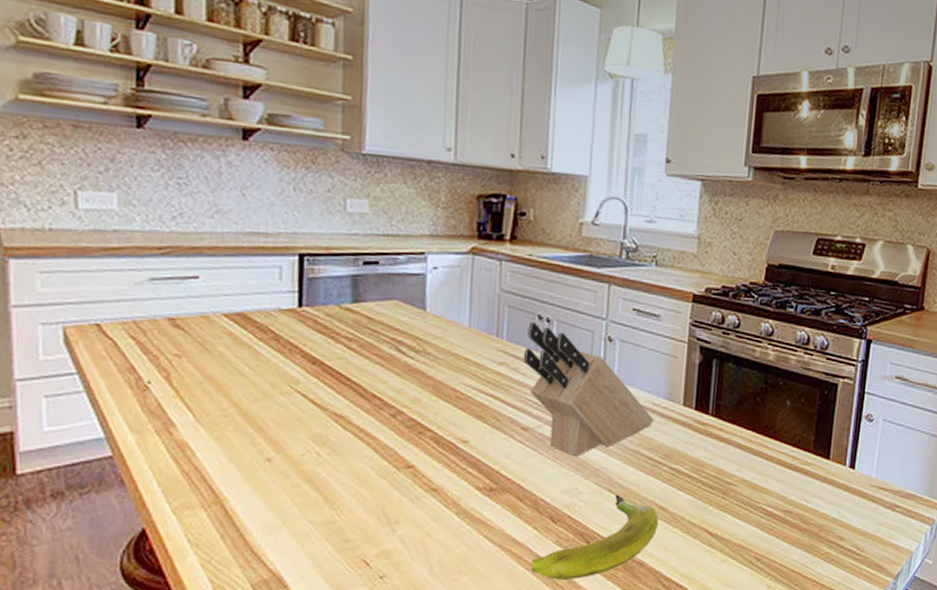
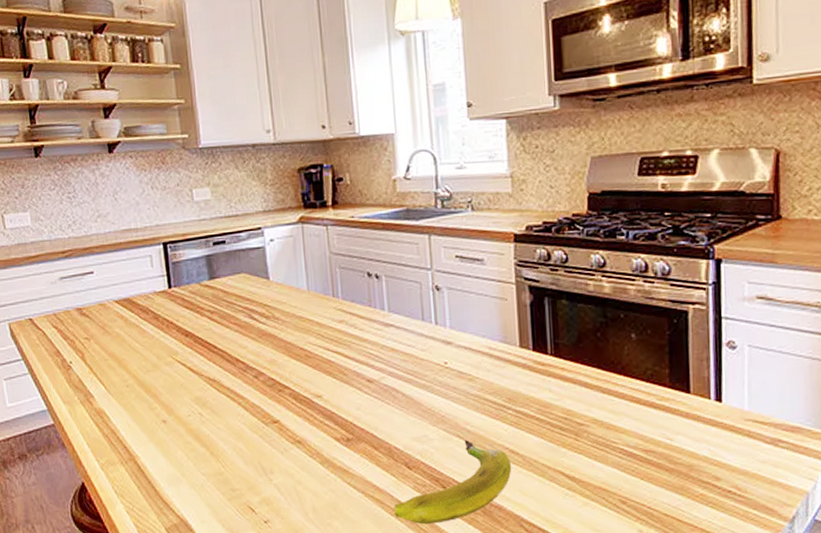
knife block: present [523,321,654,457] -> none [359,279,492,405]

